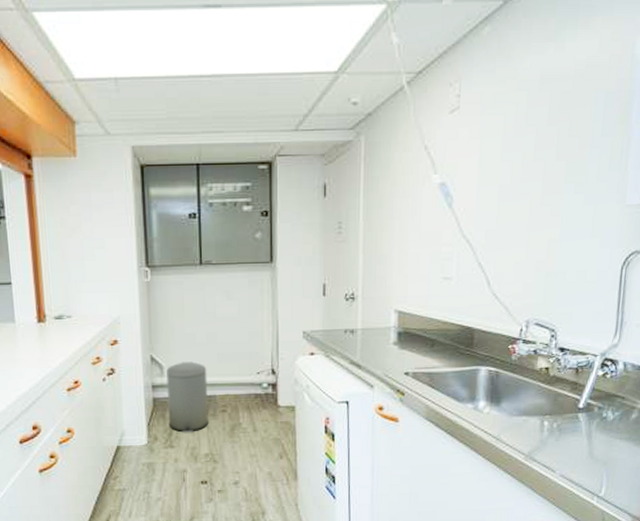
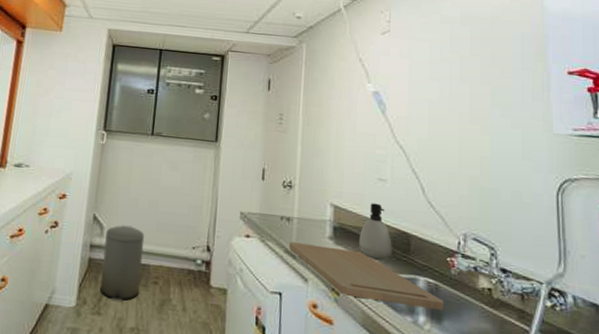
cutting board: none [354,352,504,395] -> present [289,242,445,311]
soap dispenser: none [423,303,457,356] -> present [359,203,393,259]

